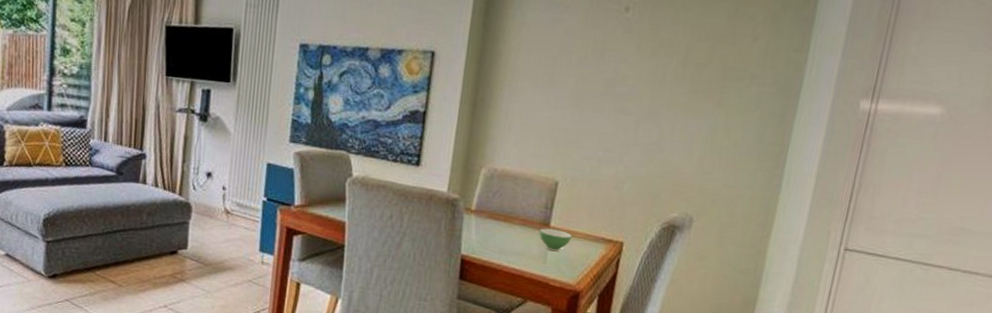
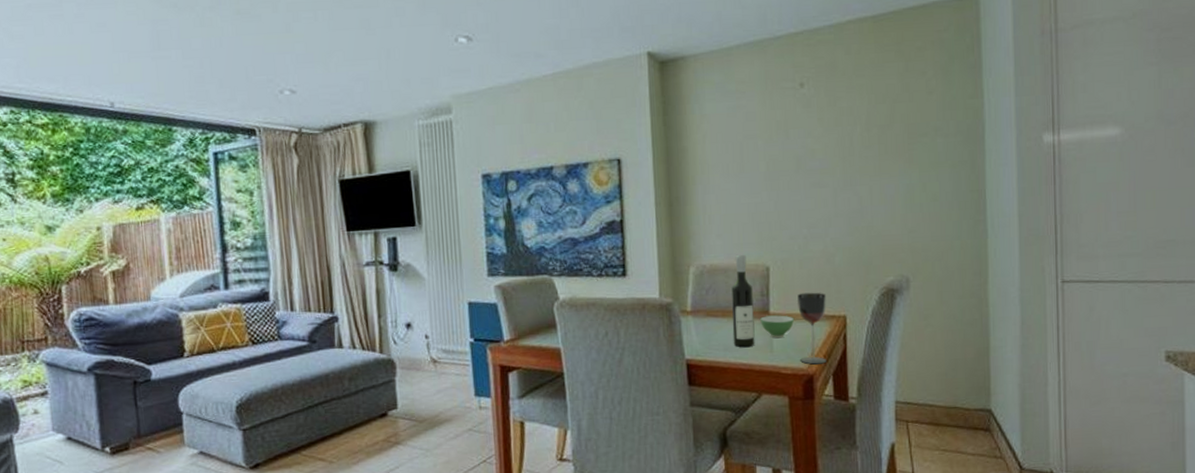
bottle: none [509,164,539,255] -> present [731,254,755,348]
wineglass: none [570,212,608,284] -> present [797,292,827,365]

